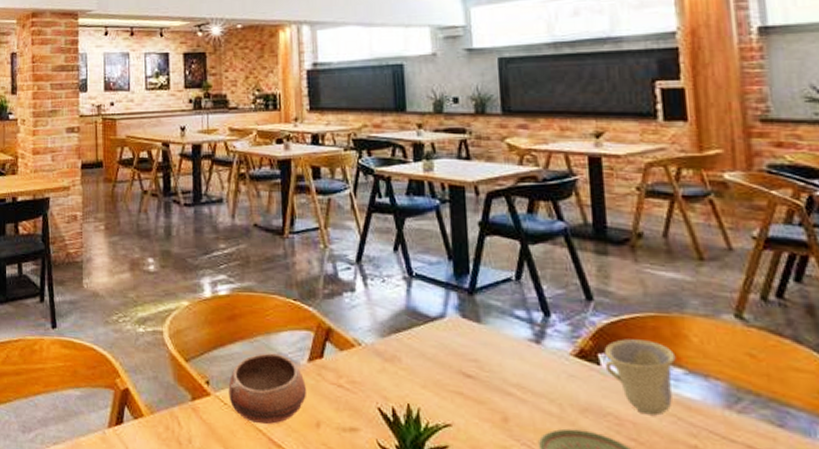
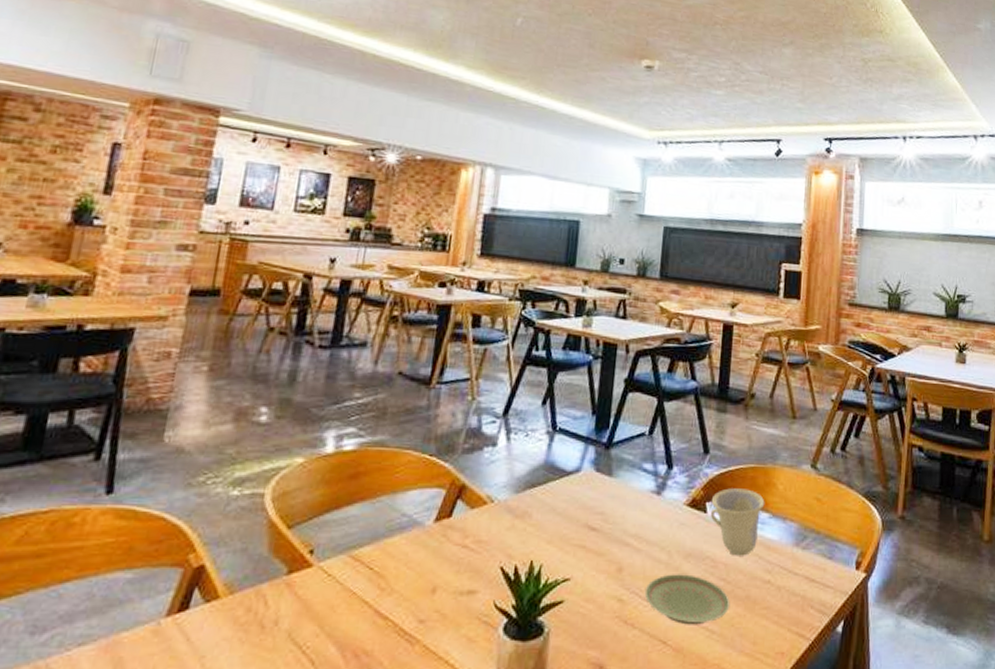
bowl: present [228,353,306,425] -> none [334,514,428,596]

